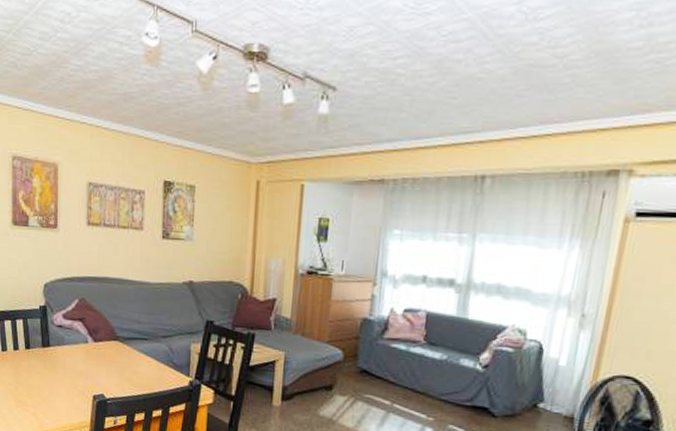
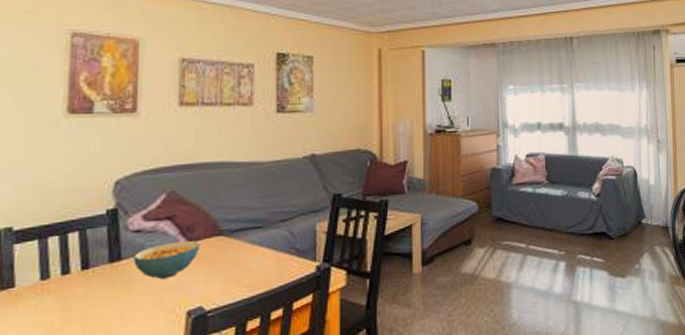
cereal bowl: none [57,339,102,367] -> present [133,240,200,279]

